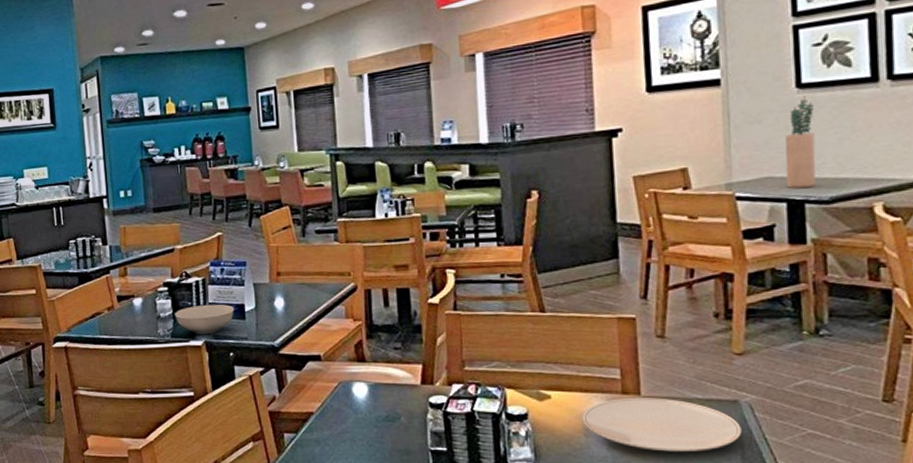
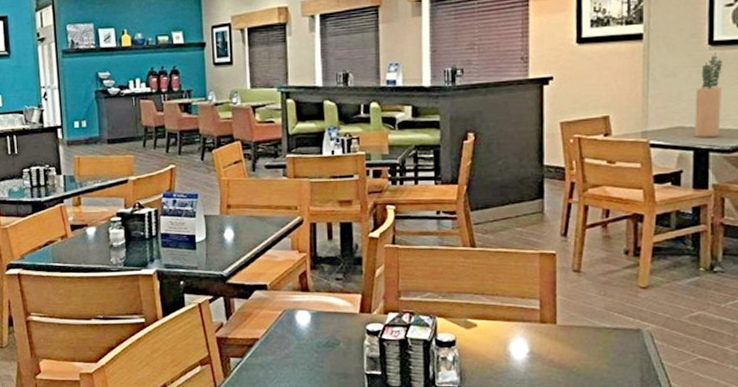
bowl: present [174,304,235,334] -> none [126,234,186,263]
plate: present [582,398,742,452] -> none [504,326,642,375]

